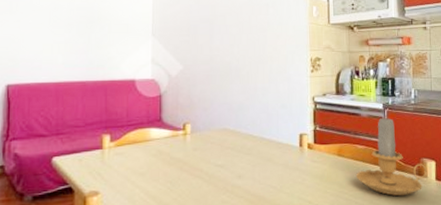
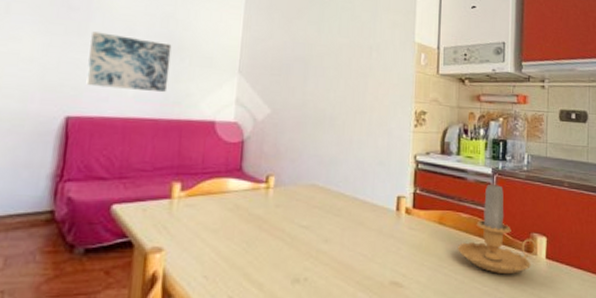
wall art: none [21,9,92,58] -> present [86,31,172,93]

